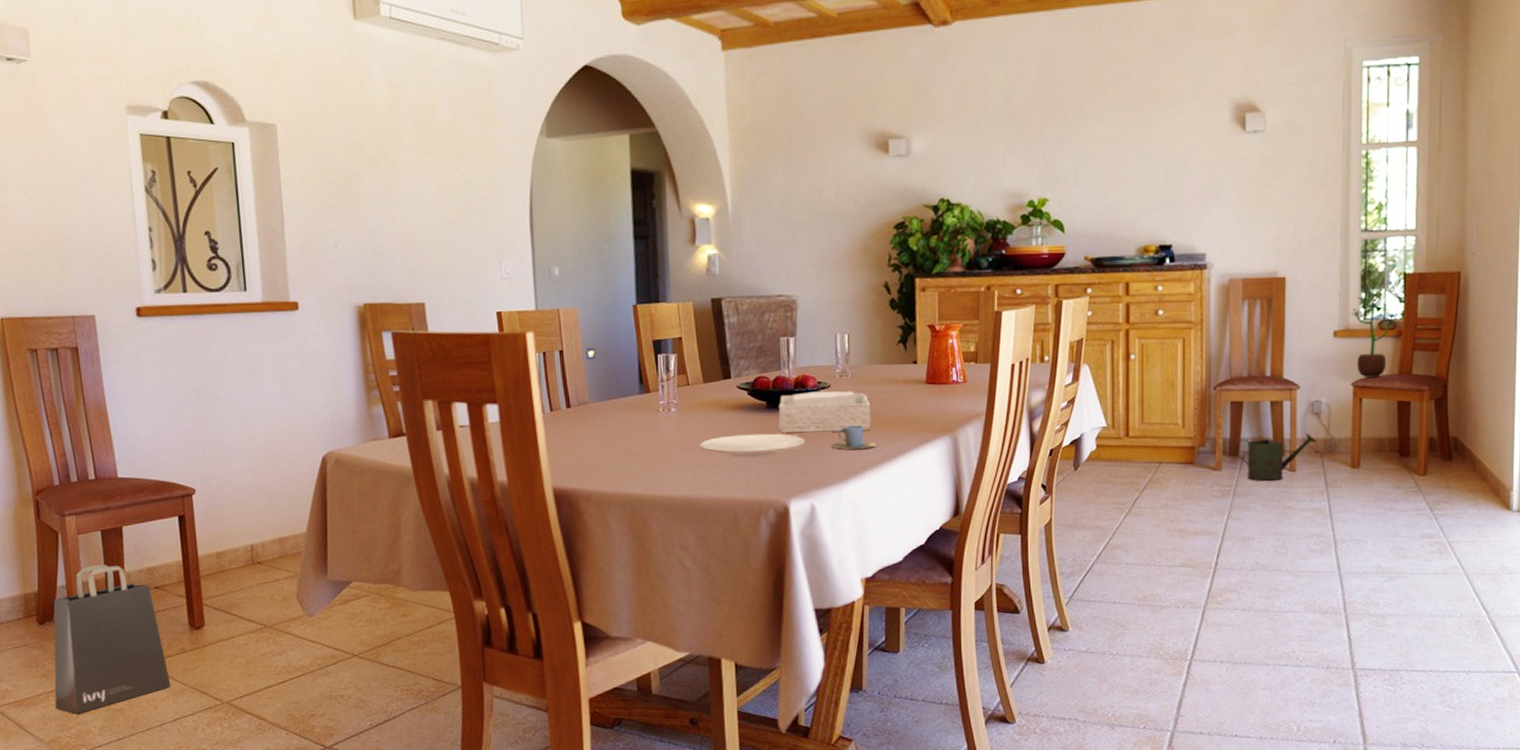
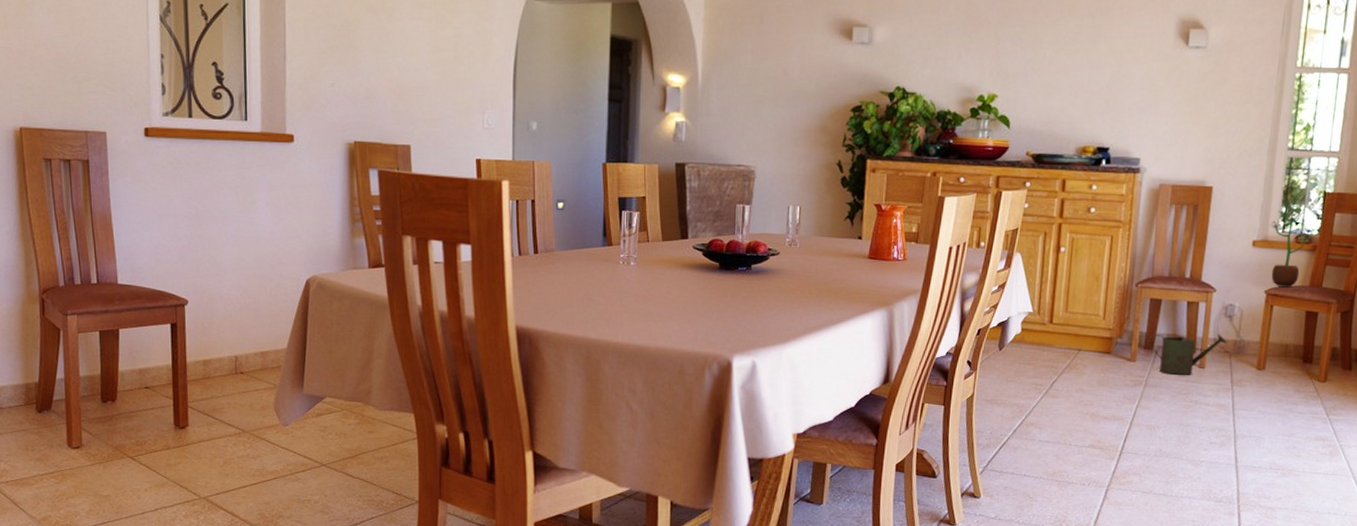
shopping bag: present [53,565,171,714] -> none [47,362,154,497]
plate: present [700,433,805,458] -> none [654,291,751,314]
napkin holder: present [778,390,871,434] -> none [728,257,815,298]
cup: present [831,425,877,450] -> none [776,291,818,314]

